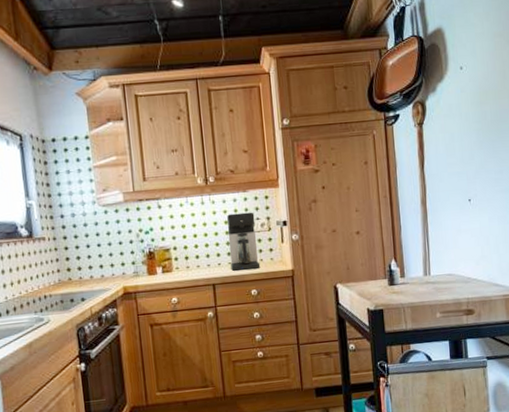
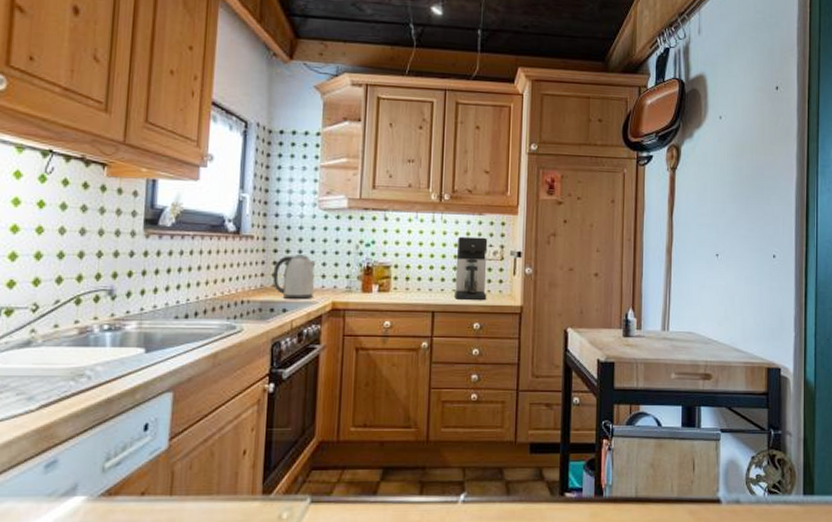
kettle: none [67,248,106,290] -> present [272,255,316,300]

